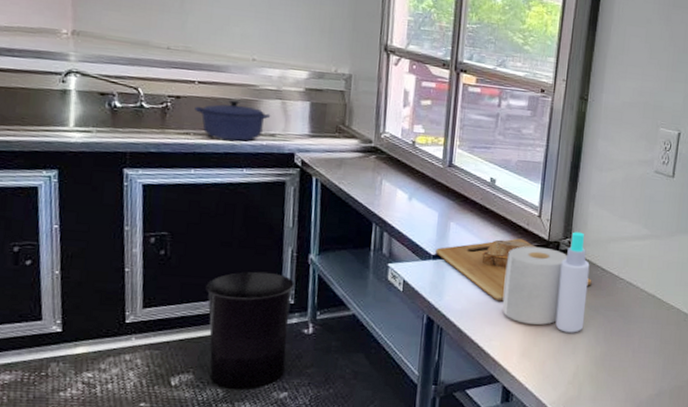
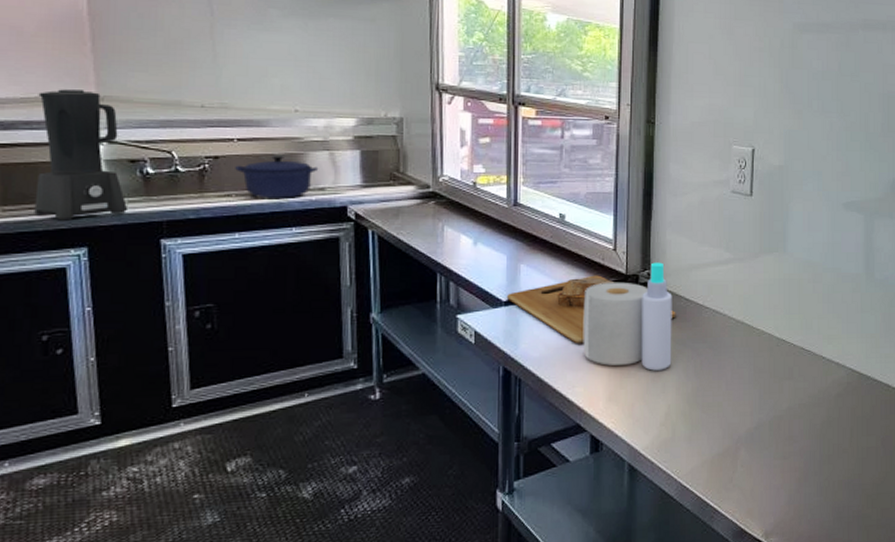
blender: none [12,21,96,144] -> present [34,89,129,221]
waste bin: present [206,271,294,389] -> none [259,336,356,469]

